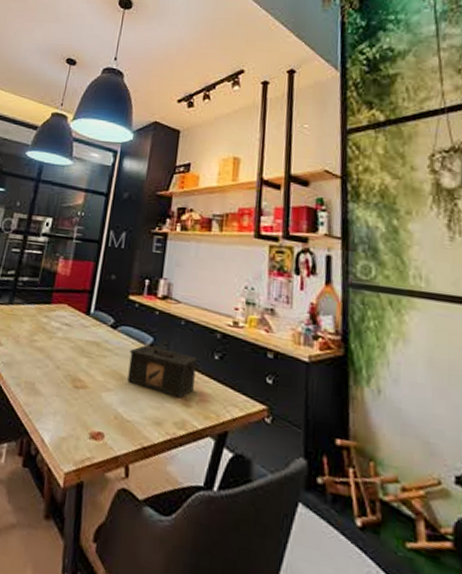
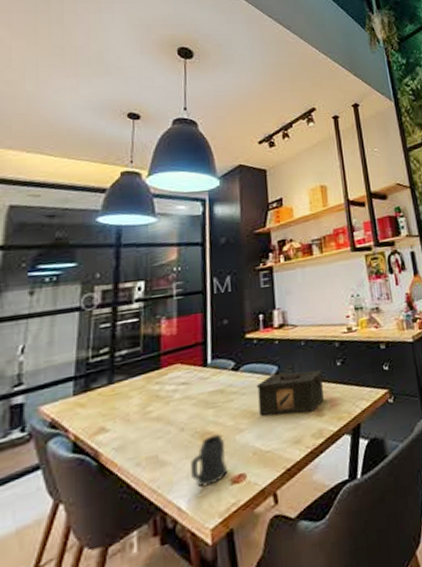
mug: none [58,382,92,431] -> present [191,434,227,487]

